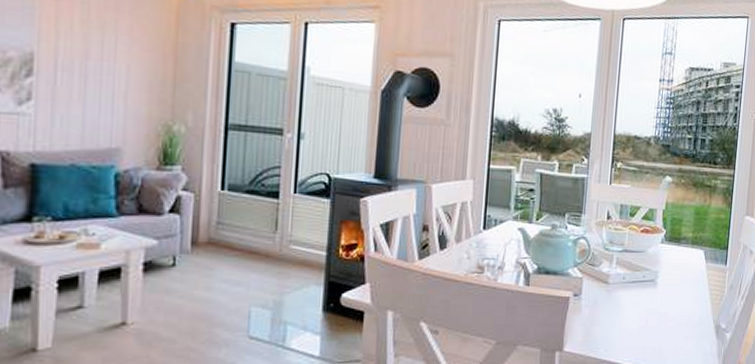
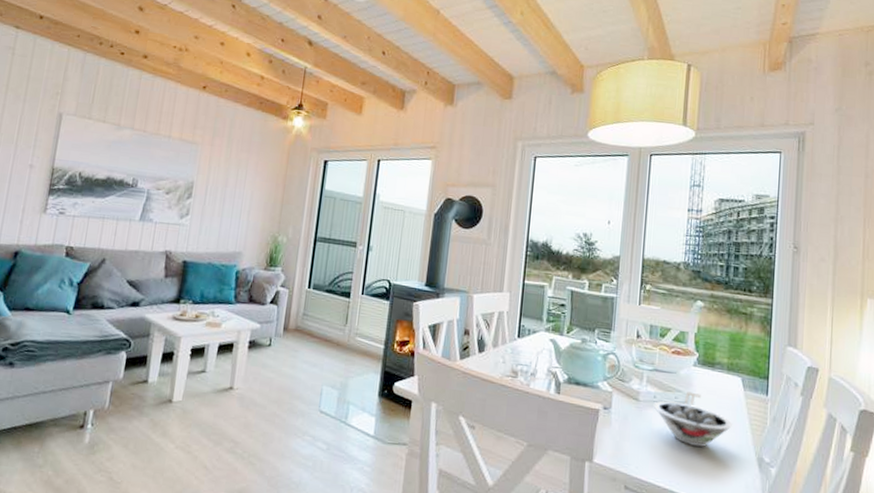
bowl: none [622,269,695,323] -> present [653,391,733,448]

